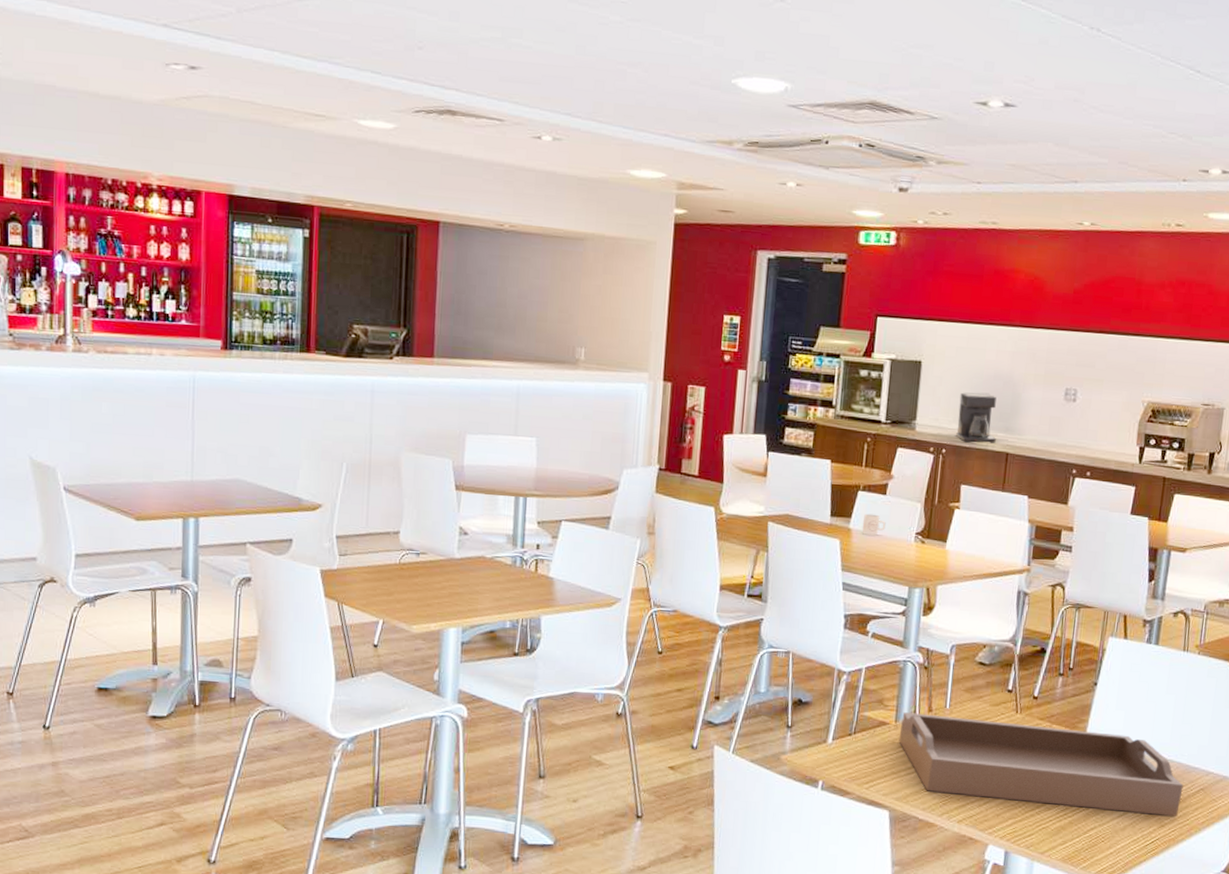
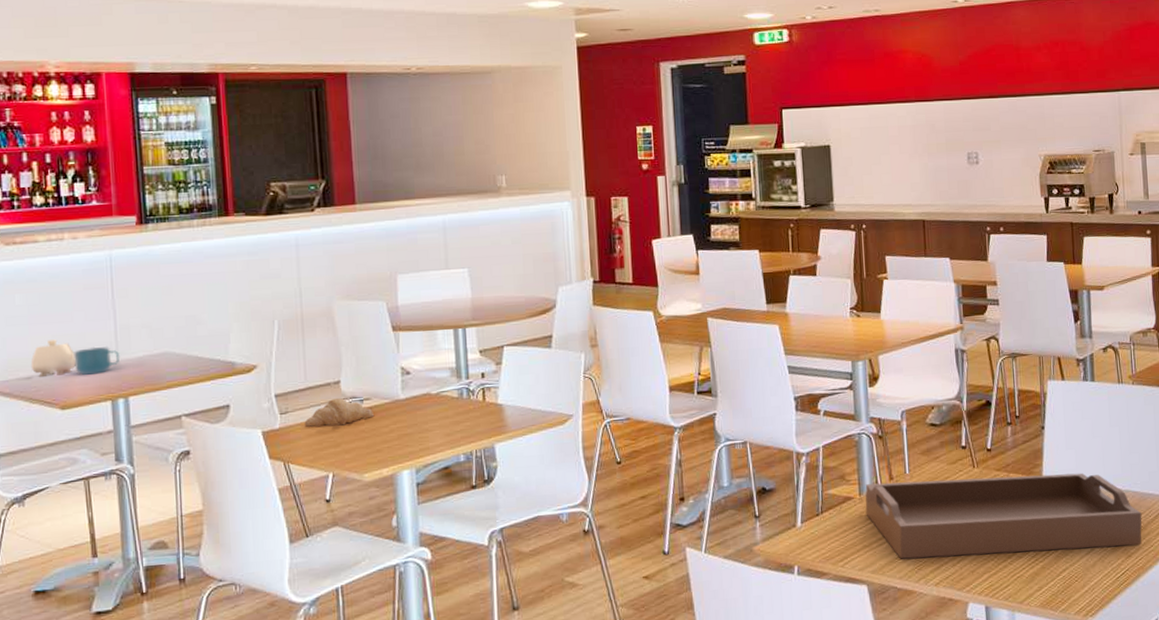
sugar bowl: none [111,451,153,487] -> present [30,339,76,378]
cup: none [151,463,195,491] -> present [74,345,121,375]
croissant: none [361,548,428,576] -> present [304,398,374,428]
mug: present [862,513,886,537] -> none [798,295,821,318]
coffee maker: present [956,392,997,443] -> none [871,166,912,216]

